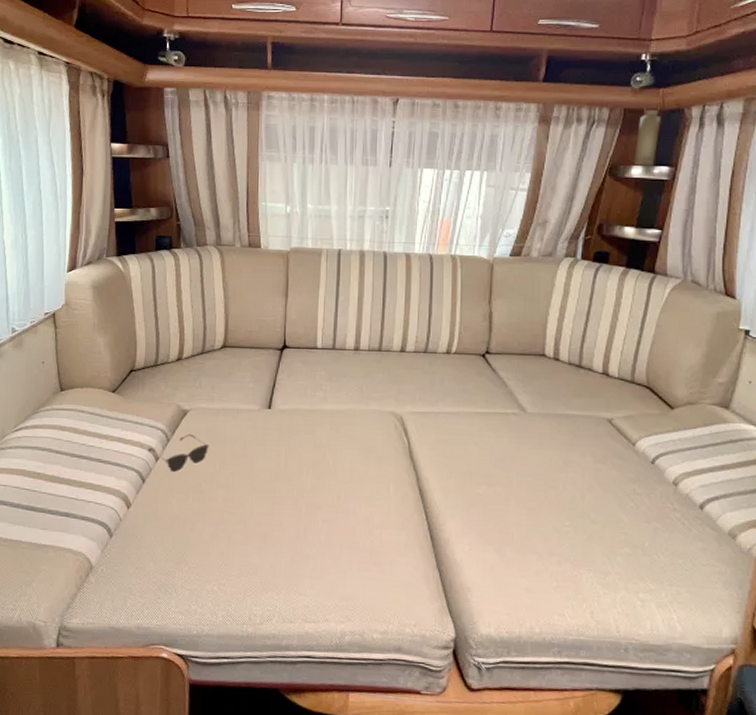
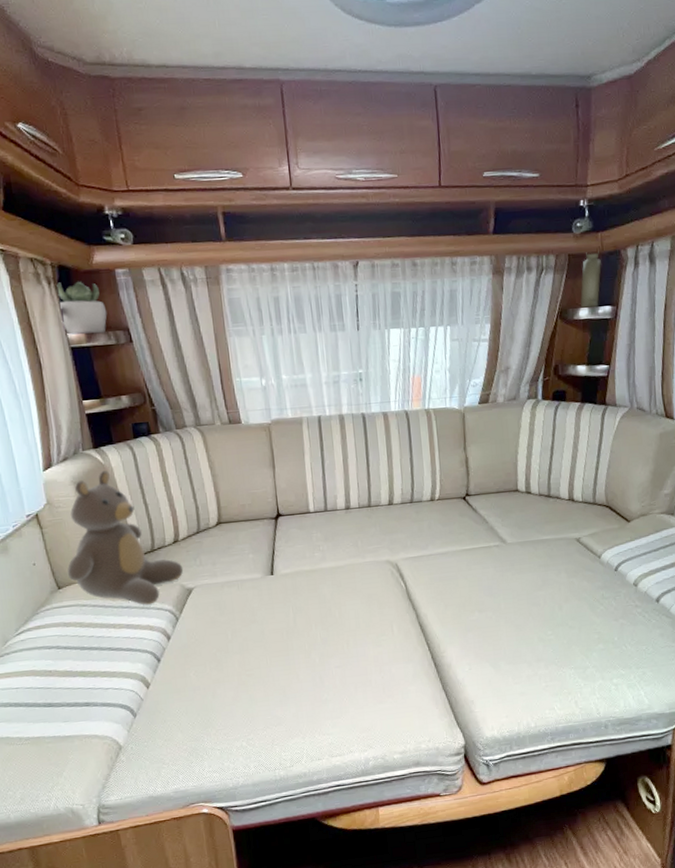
teddy bear: none [71,278,182,421] -> present [67,470,184,605]
succulent plant: none [108,96,151,147] -> present [56,281,107,335]
sunglasses: present [149,433,209,473] -> none [159,609,219,649]

